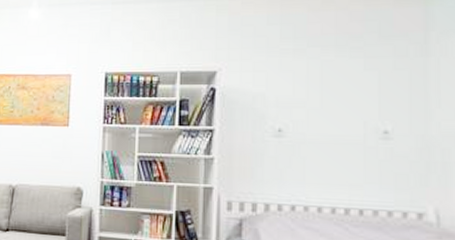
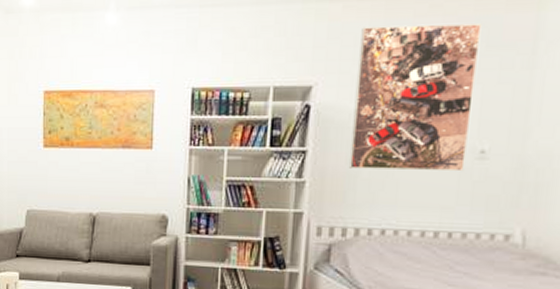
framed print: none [255,17,373,151] -> present [348,24,482,172]

